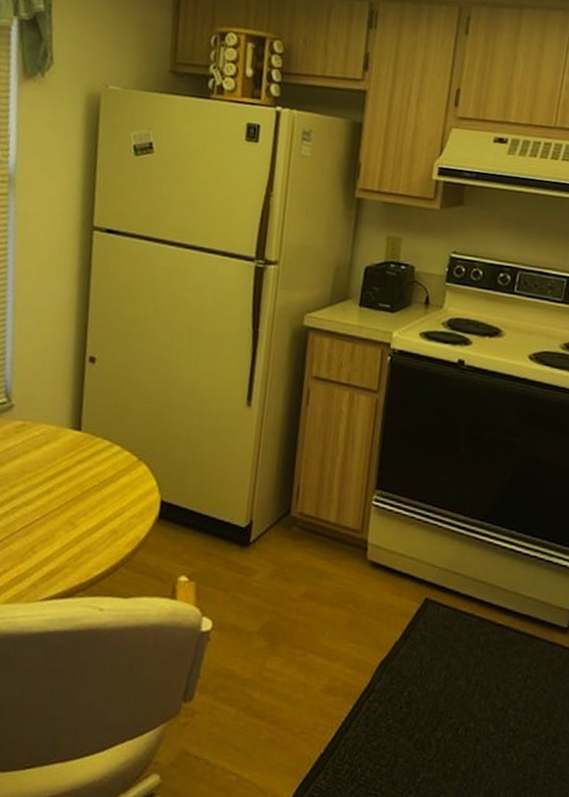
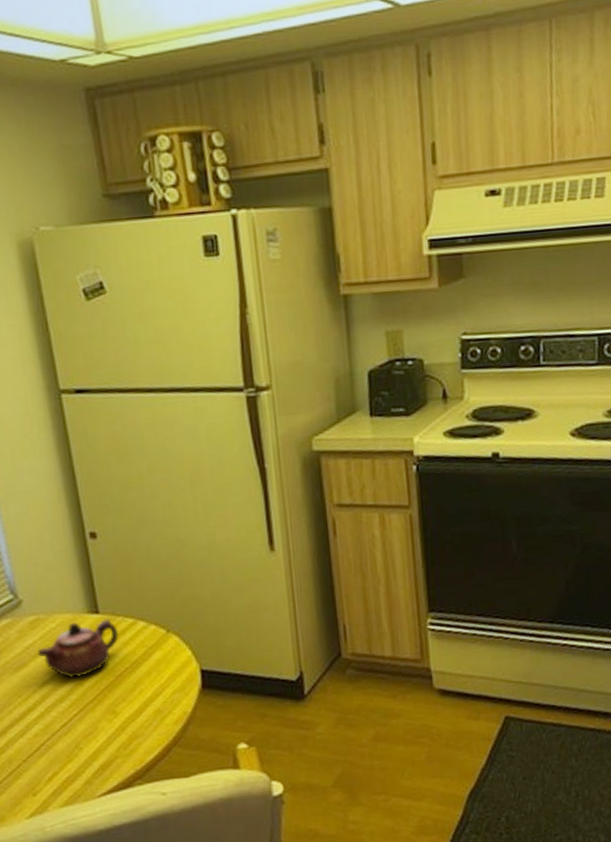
teapot: none [16,435,95,486] -> present [37,619,119,678]

